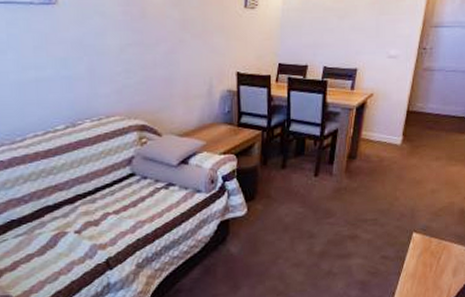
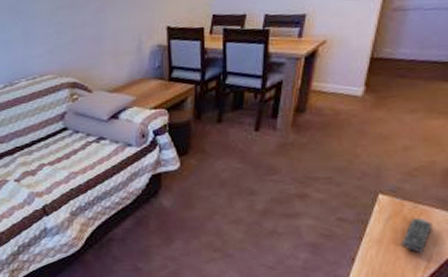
remote control: none [430,252,452,283] -> present [401,217,432,253]

